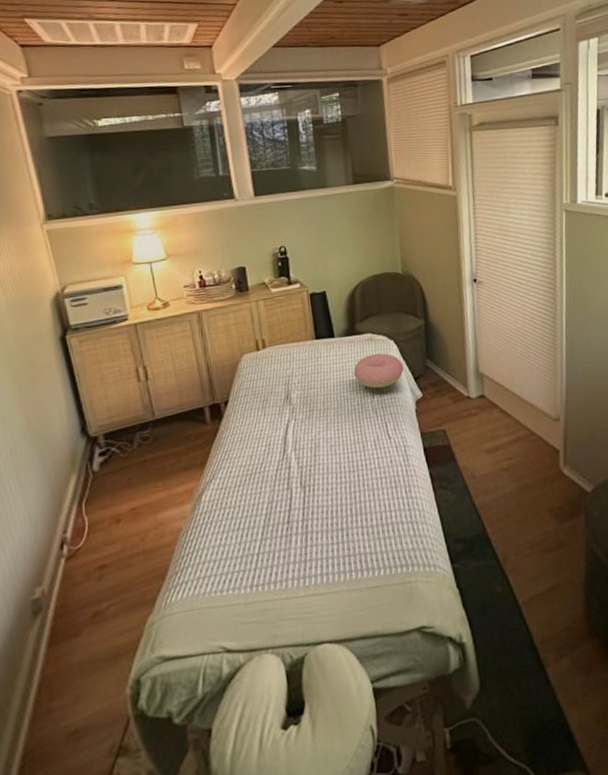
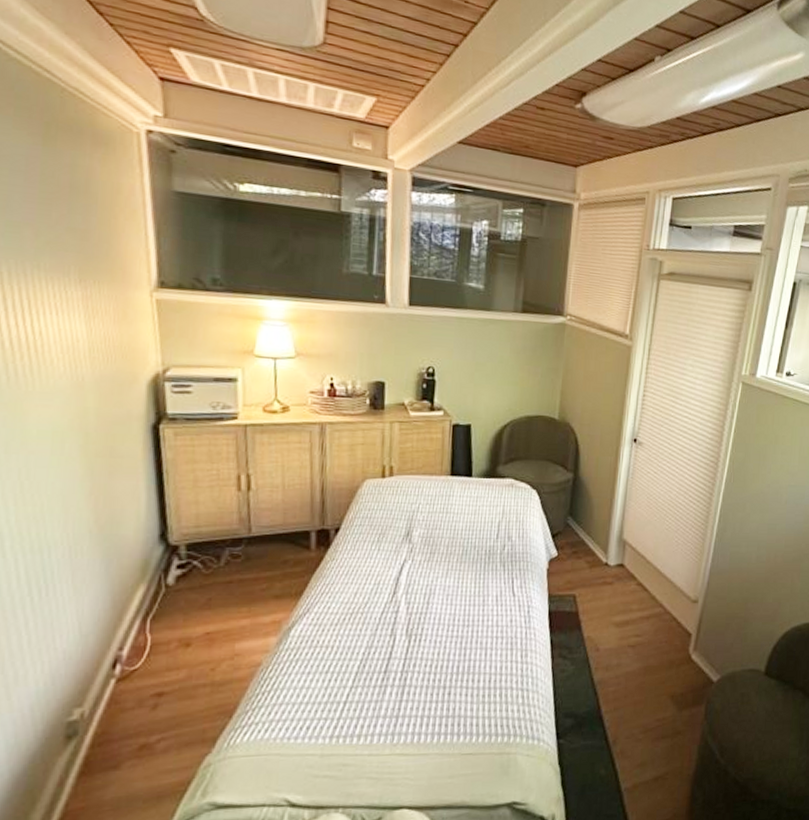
cushion: present [353,353,404,389] -> none [486,501,542,540]

